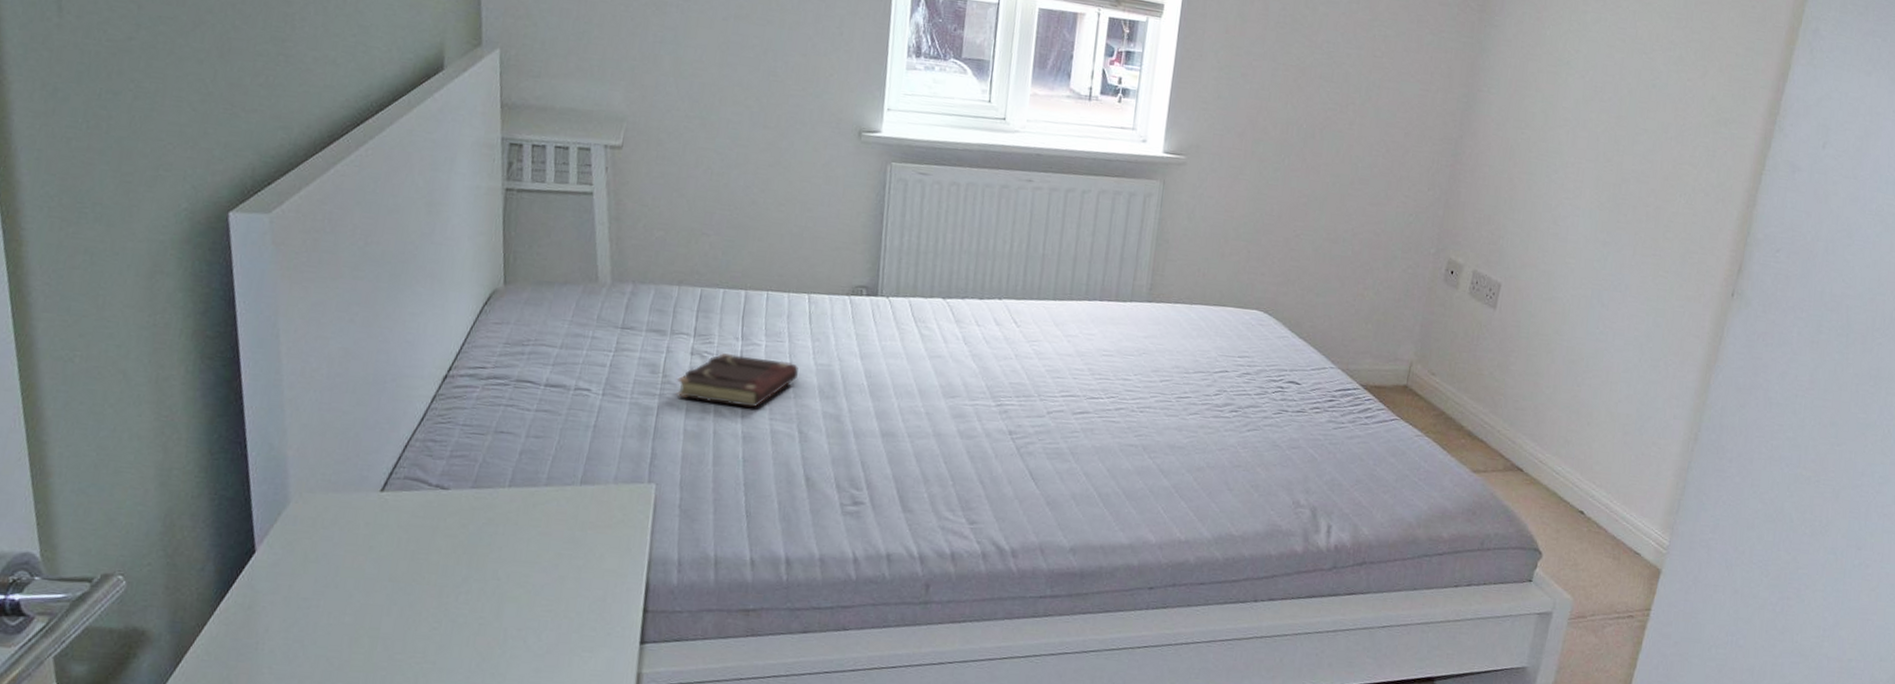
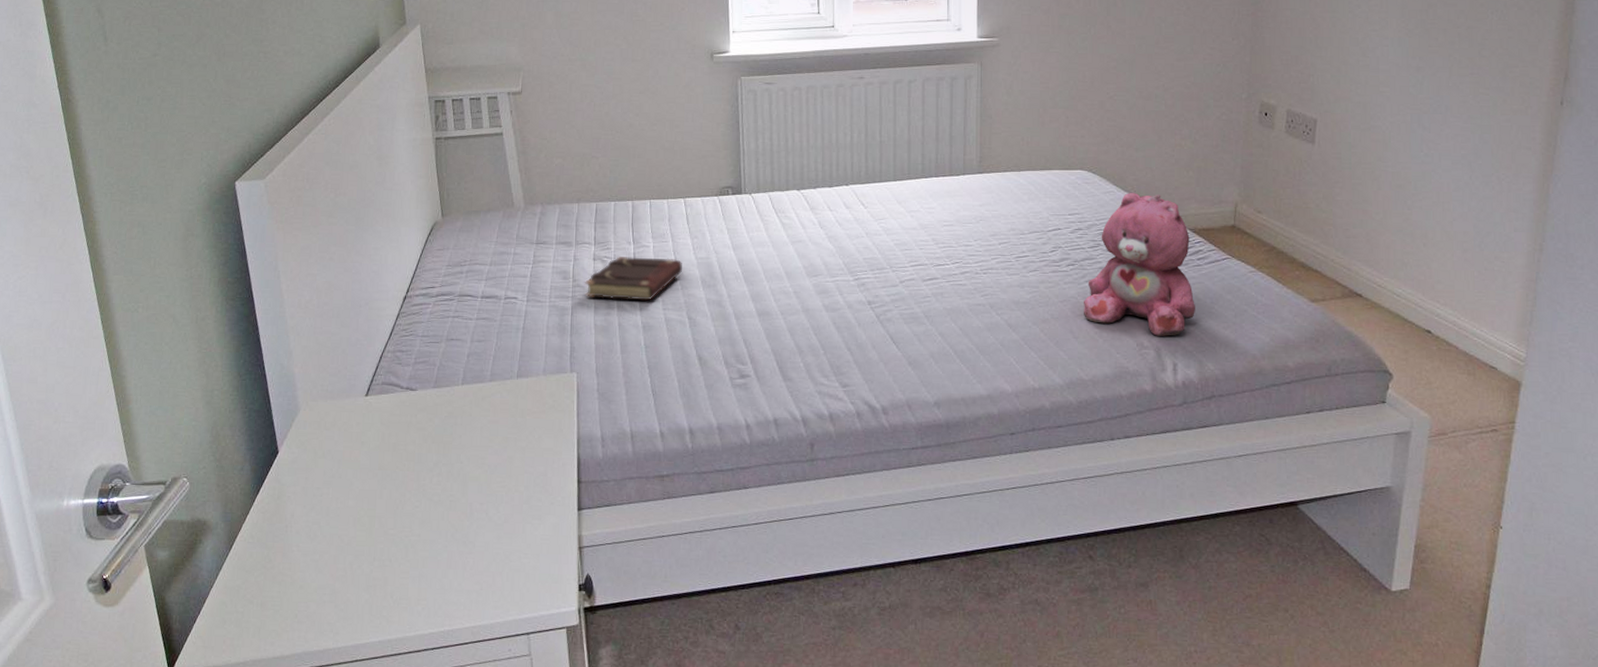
teddy bear: none [1241,339,1361,496] -> present [1084,192,1195,336]

